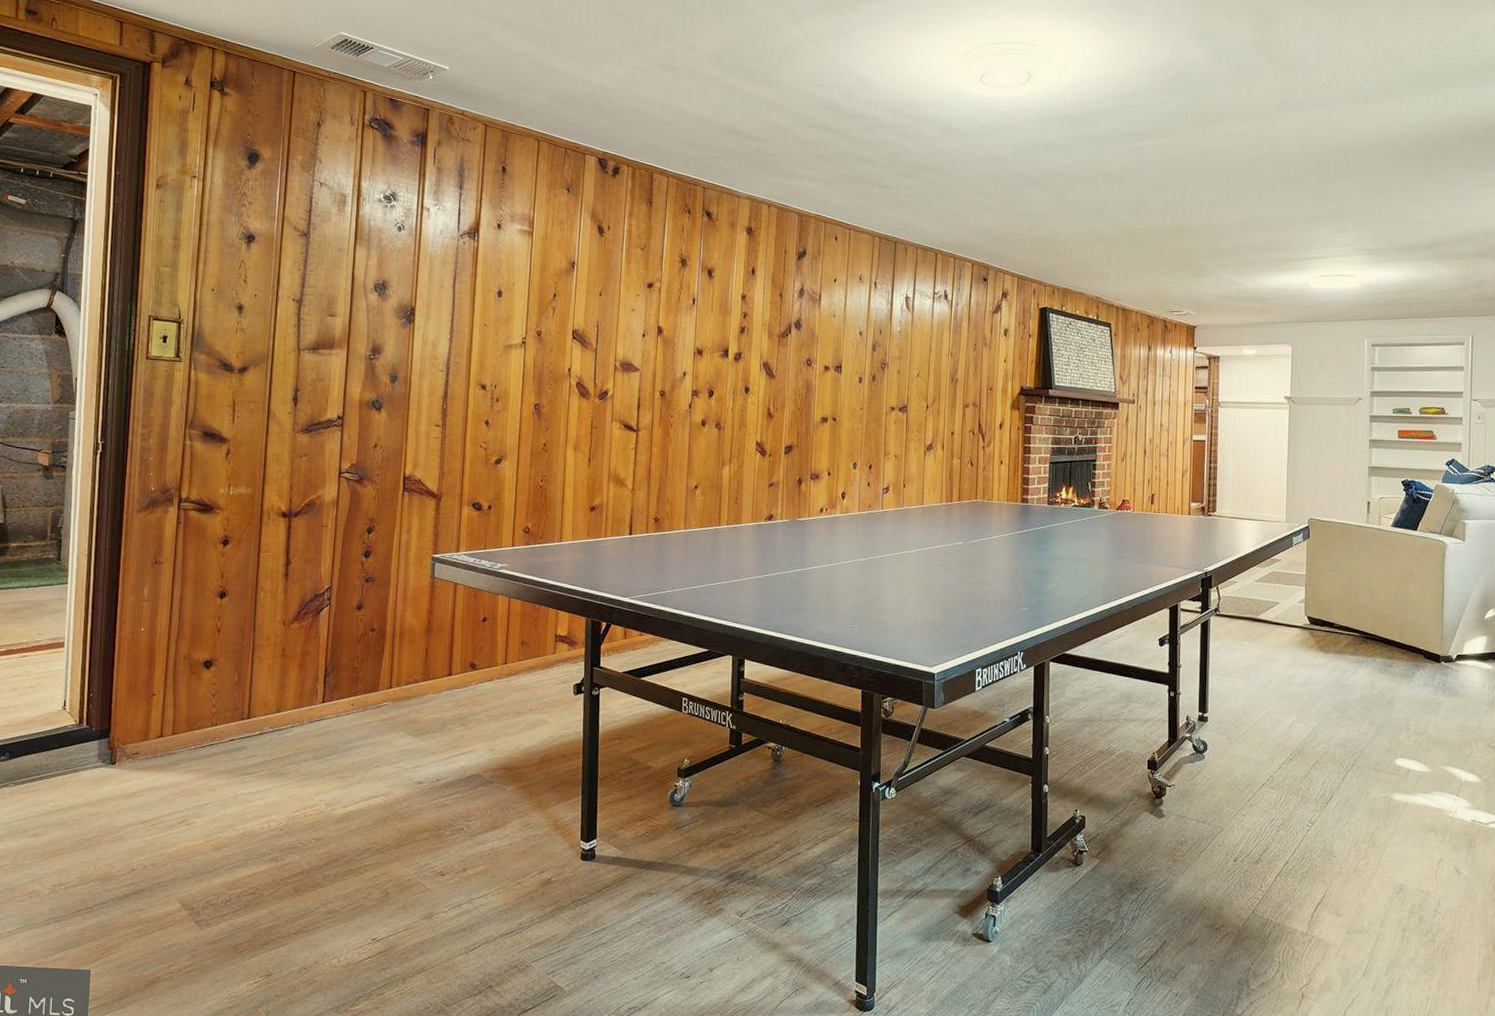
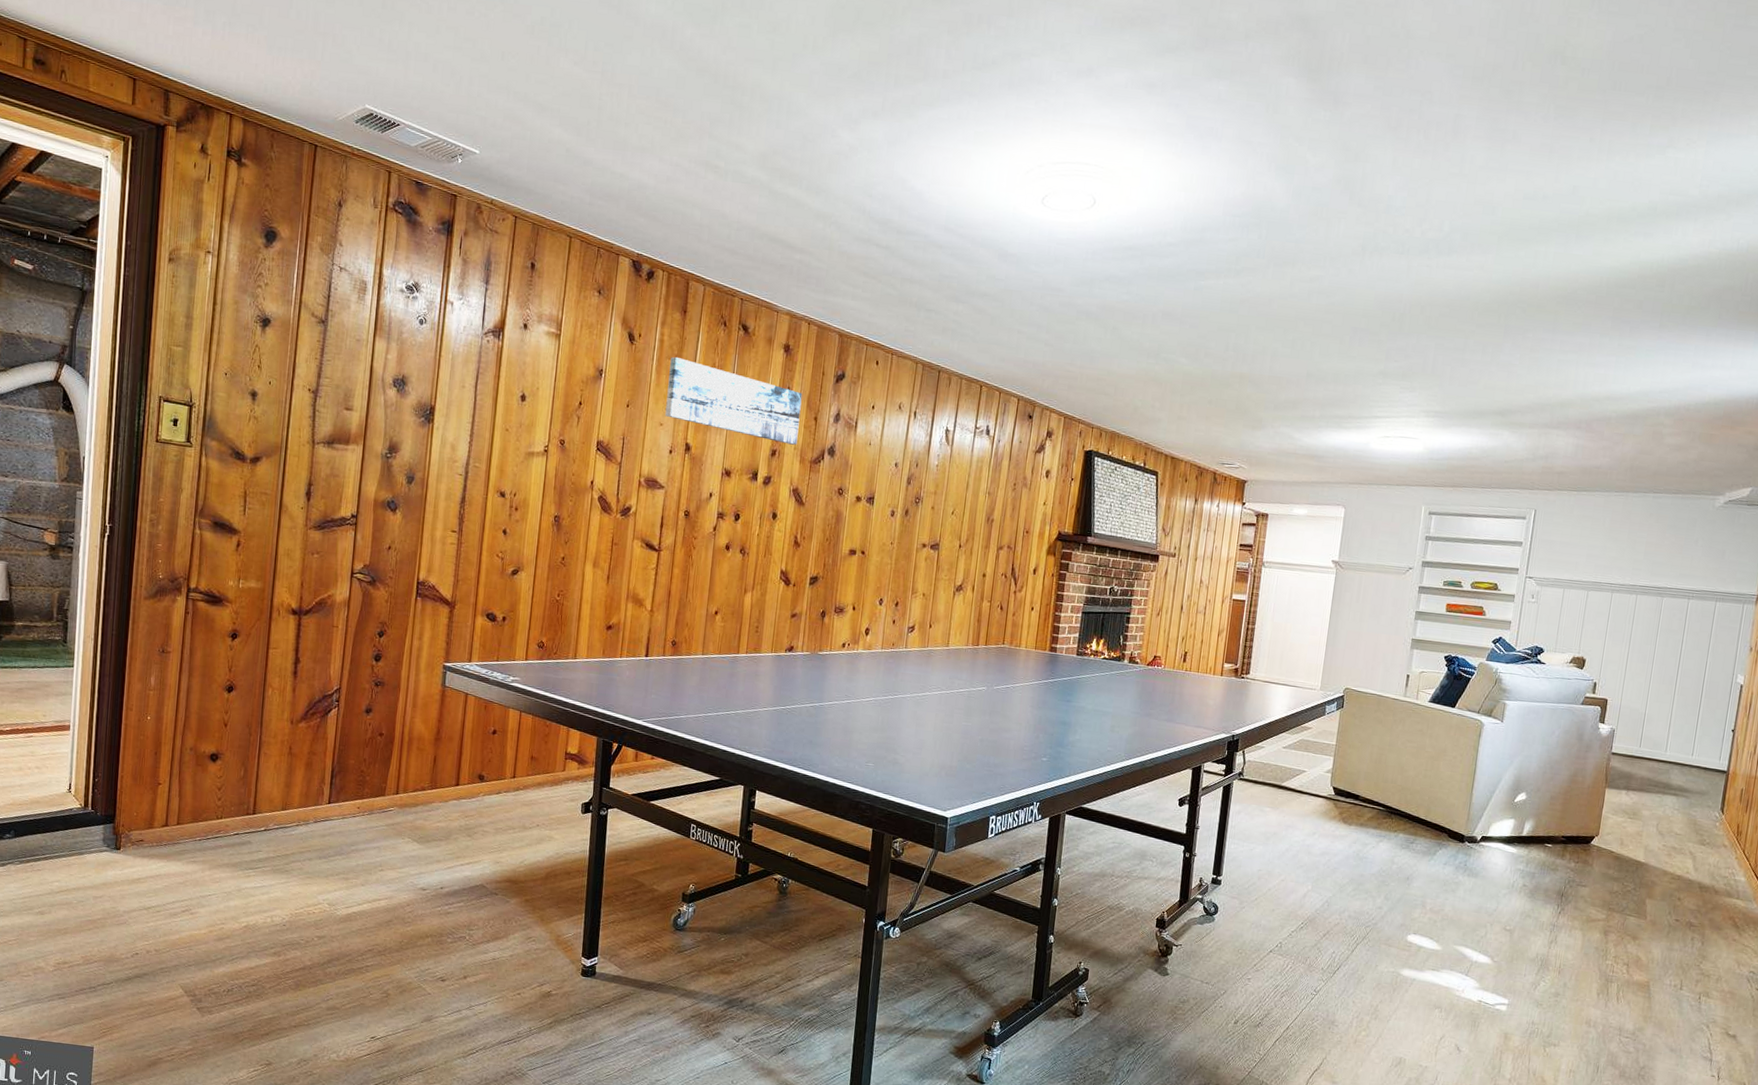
wall art: none [636,245,767,321] -> present [665,356,803,445]

